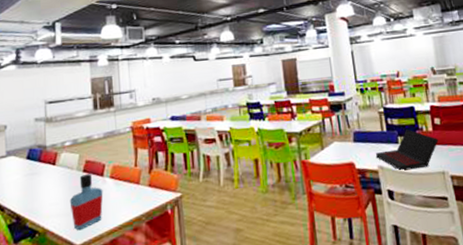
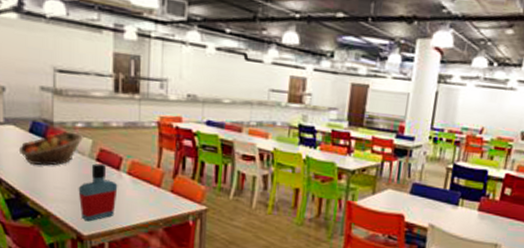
fruit basket: none [18,151,72,187] -> present [18,131,84,166]
laptop: present [375,129,439,171] -> none [429,192,503,236]

